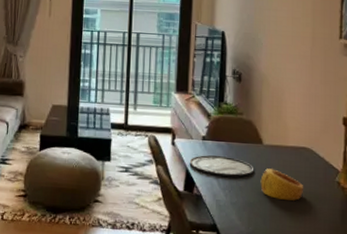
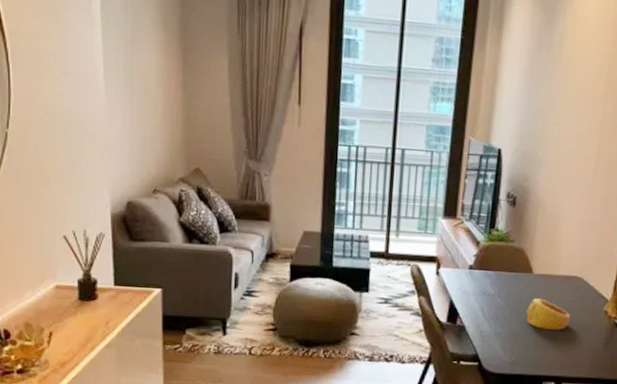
plate: present [189,155,253,178] -> none [454,285,521,309]

